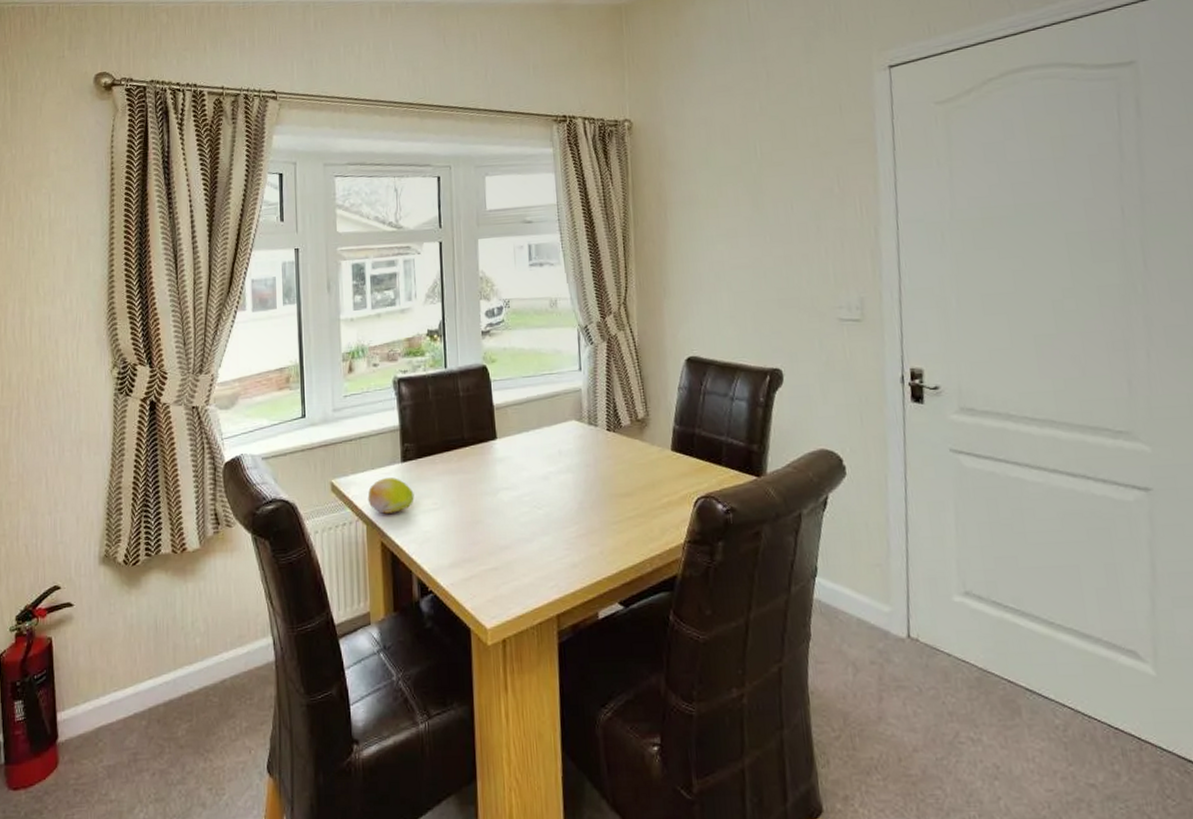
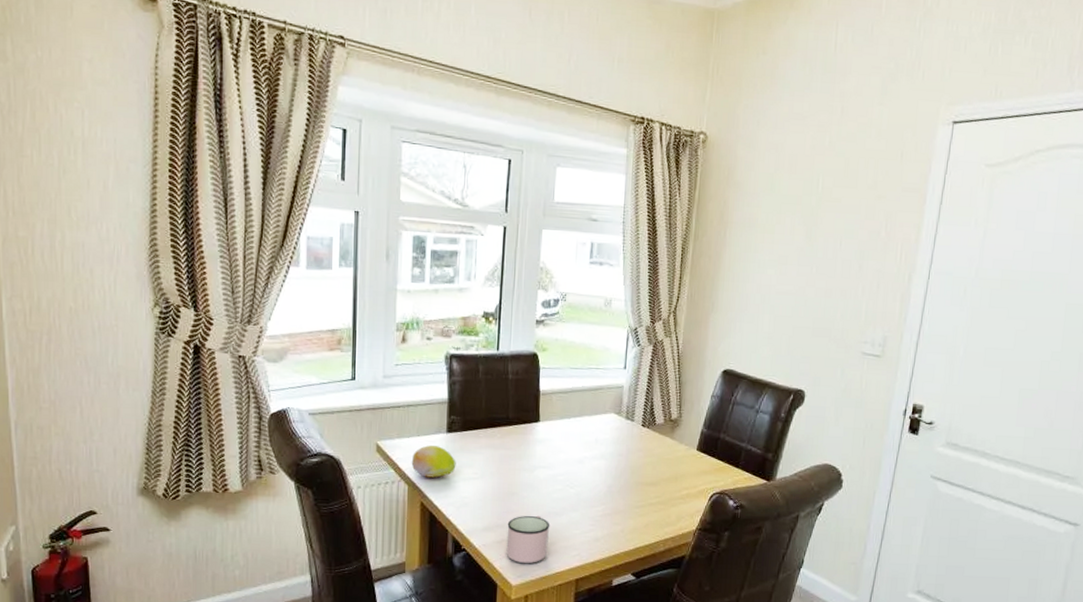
mug: none [474,544,522,602] -> present [506,515,550,564]

